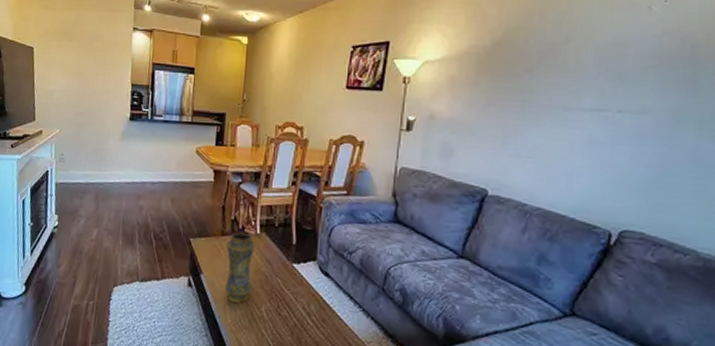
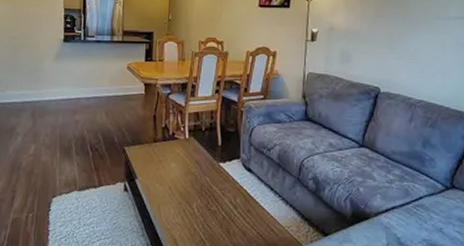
vase: present [224,232,255,303] -> none [158,138,185,202]

